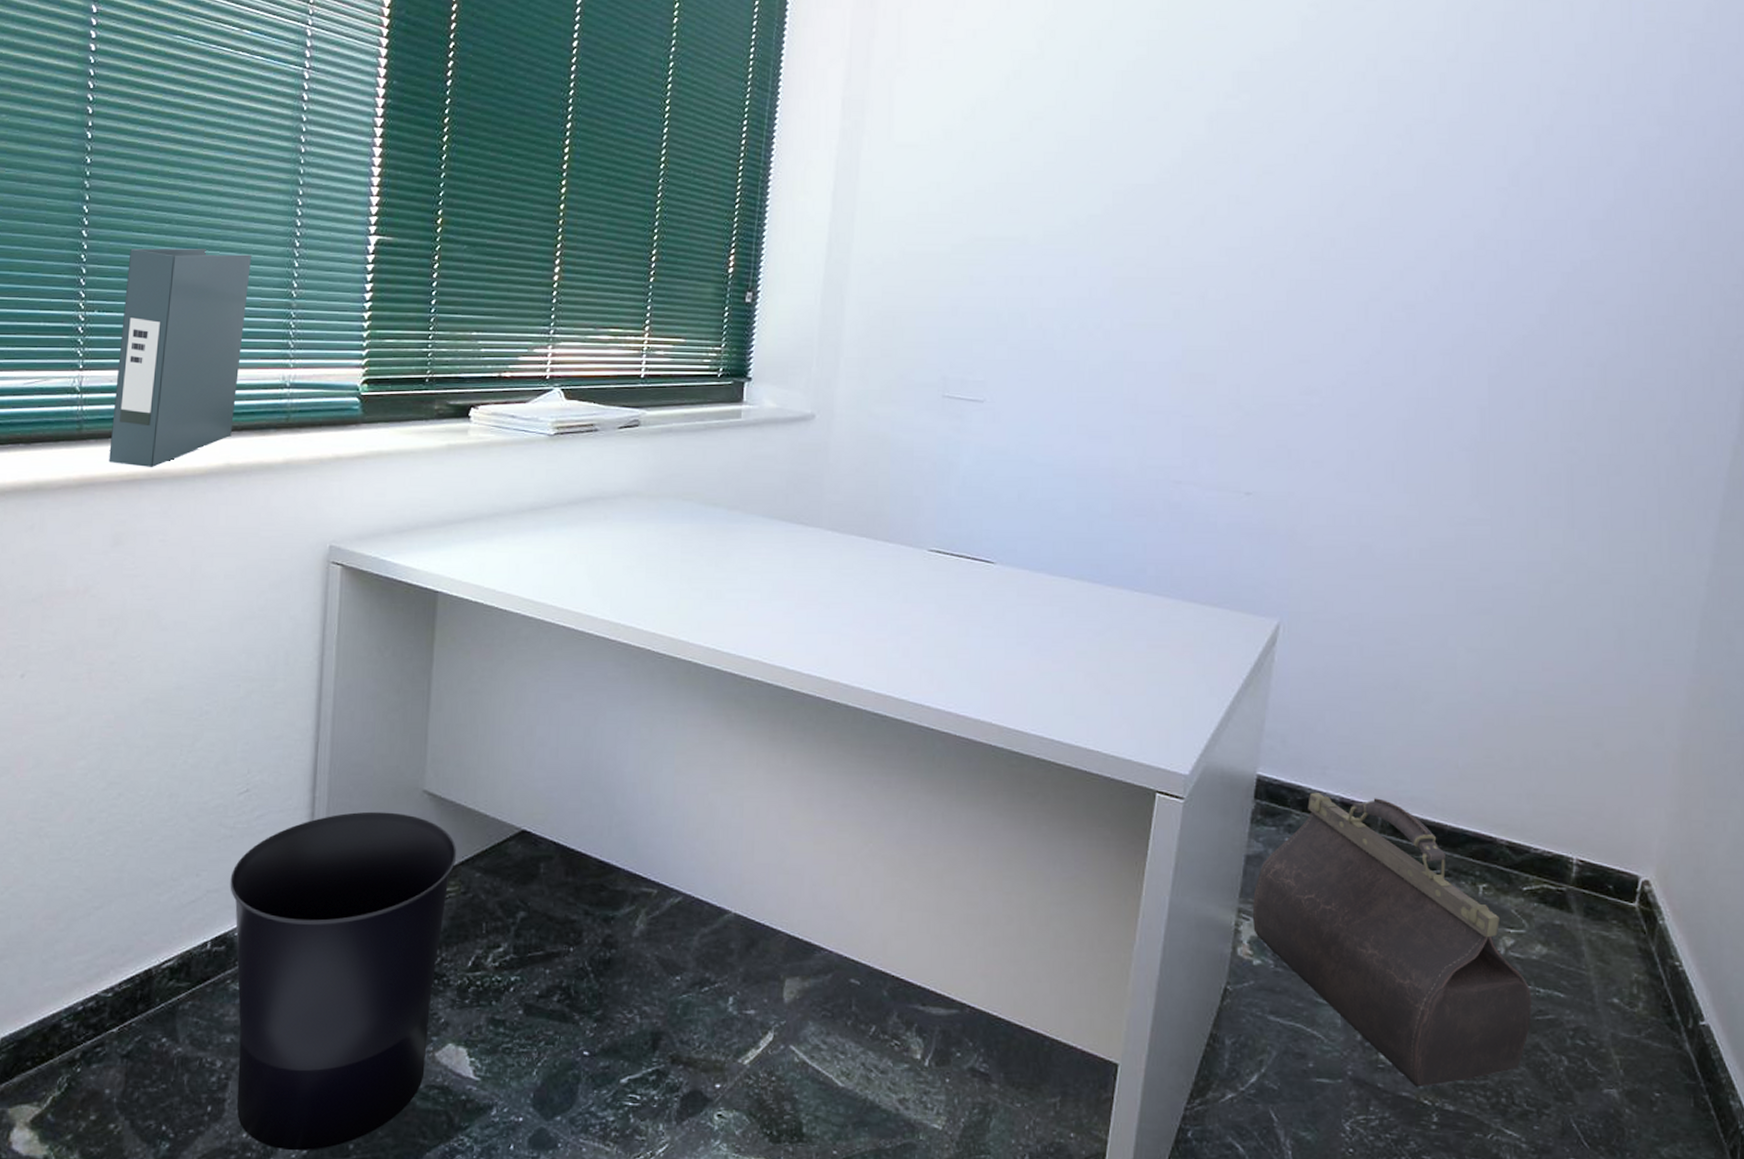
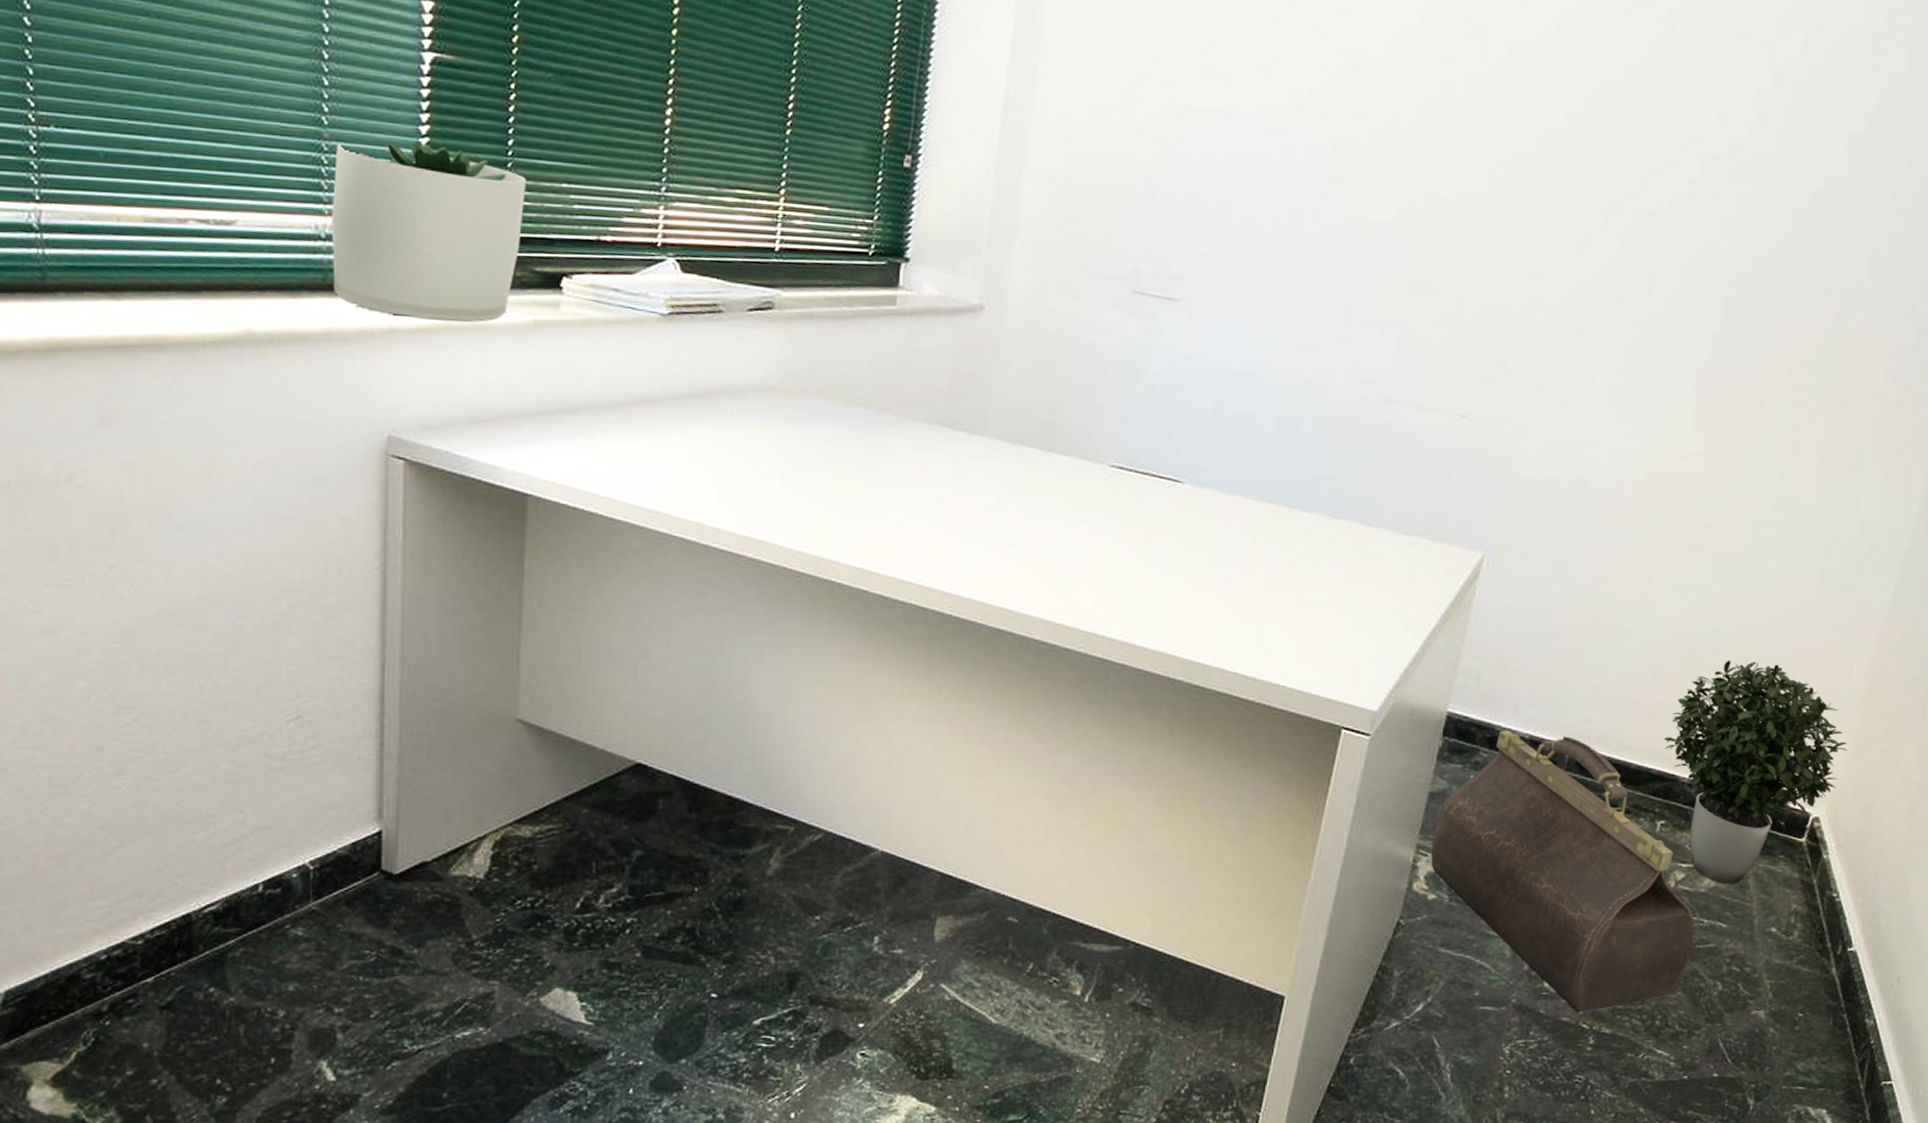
binder: present [108,248,251,467] -> none [86,46,264,331]
waste bin: present [230,811,457,1151] -> none [283,742,560,1101]
planter: none [293,305,445,450] -> present [331,141,526,323]
potted plant: none [1477,719,1670,951] -> present [1664,660,1847,884]

